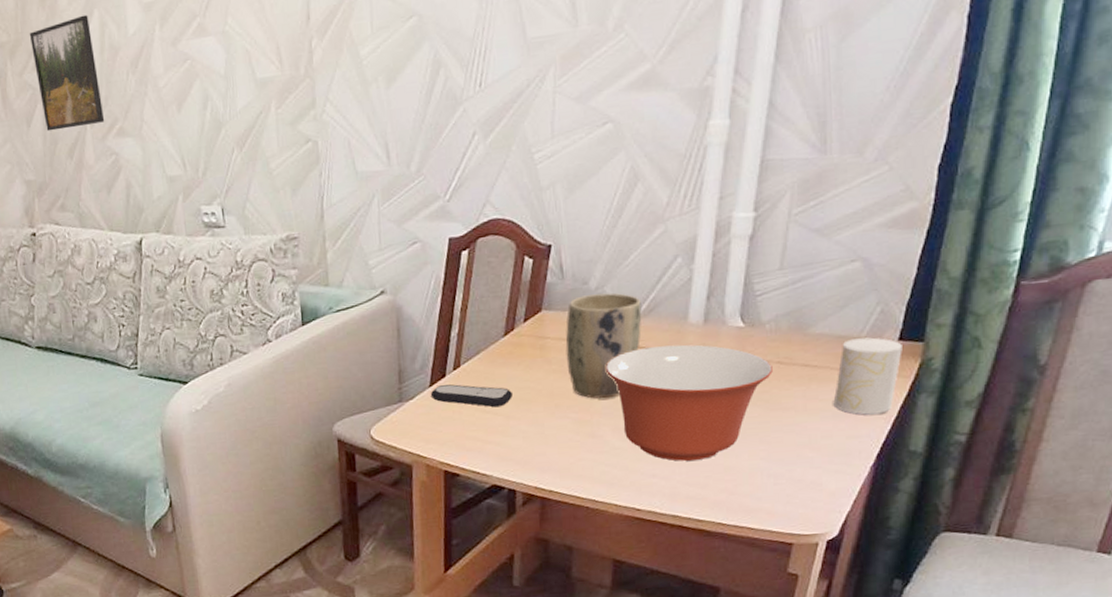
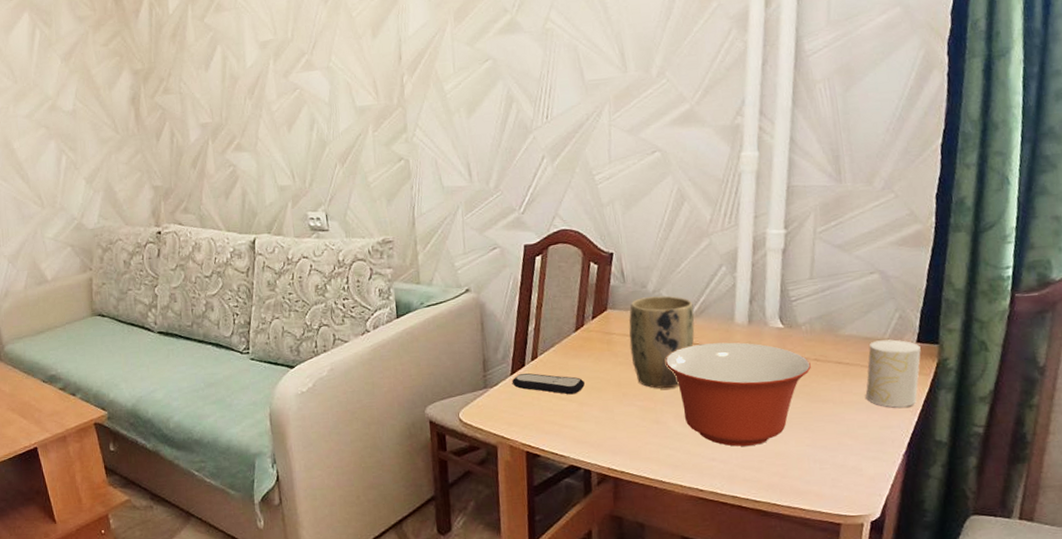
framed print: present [29,14,105,132] -> none [161,49,225,145]

